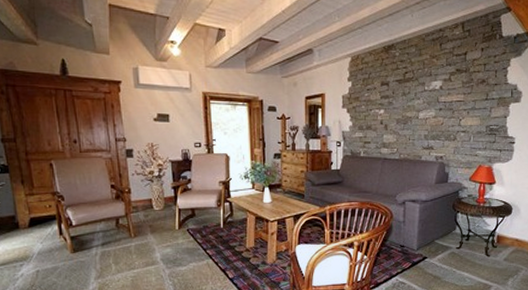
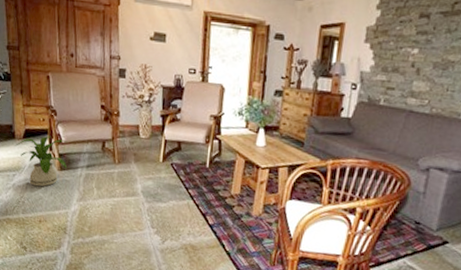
house plant: none [20,221,80,272] -> present [15,135,68,187]

